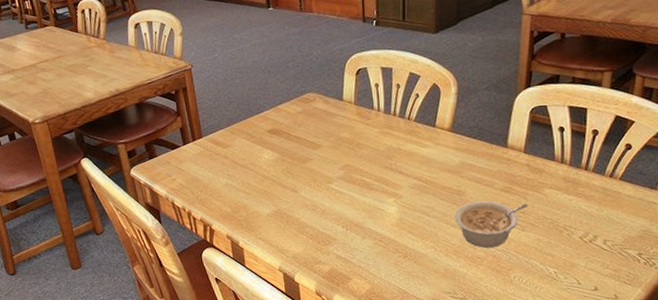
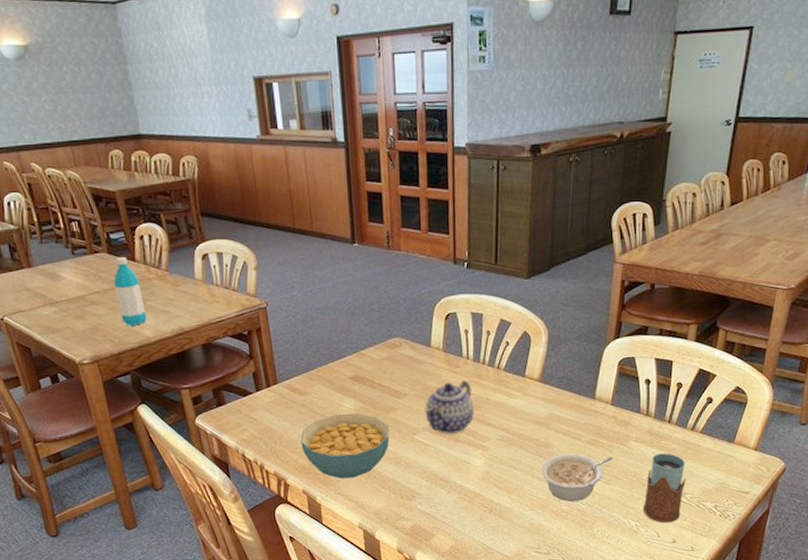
water bottle: none [60,29,89,89] -> present [114,257,147,326]
cereal bowl: none [224,163,306,225] -> present [301,413,389,479]
teapot: none [339,131,387,183] -> present [425,380,475,434]
drinking glass: none [561,200,606,271] -> present [642,453,686,523]

